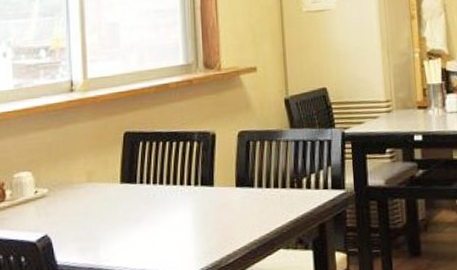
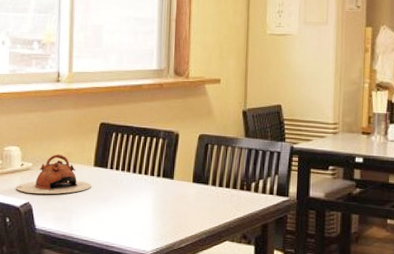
teapot: none [30,174,120,224] -> present [15,154,92,194]

